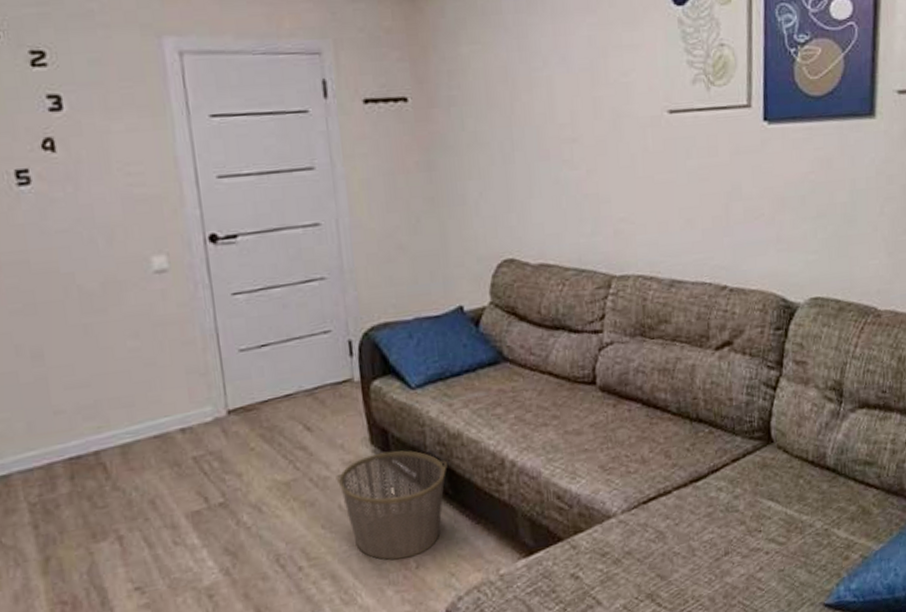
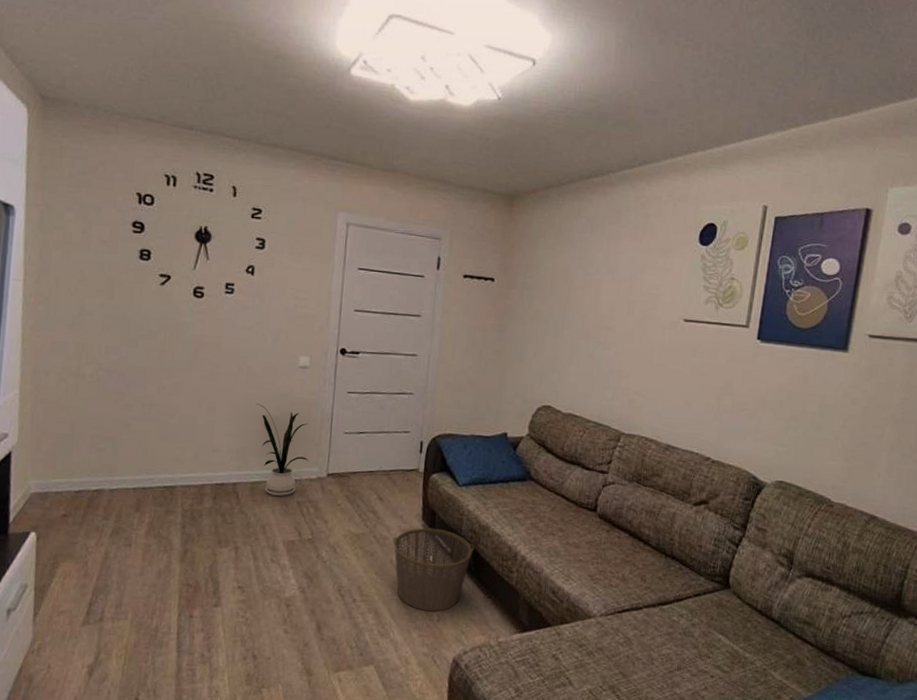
house plant: none [101,334,197,458] -> present [255,403,309,497]

